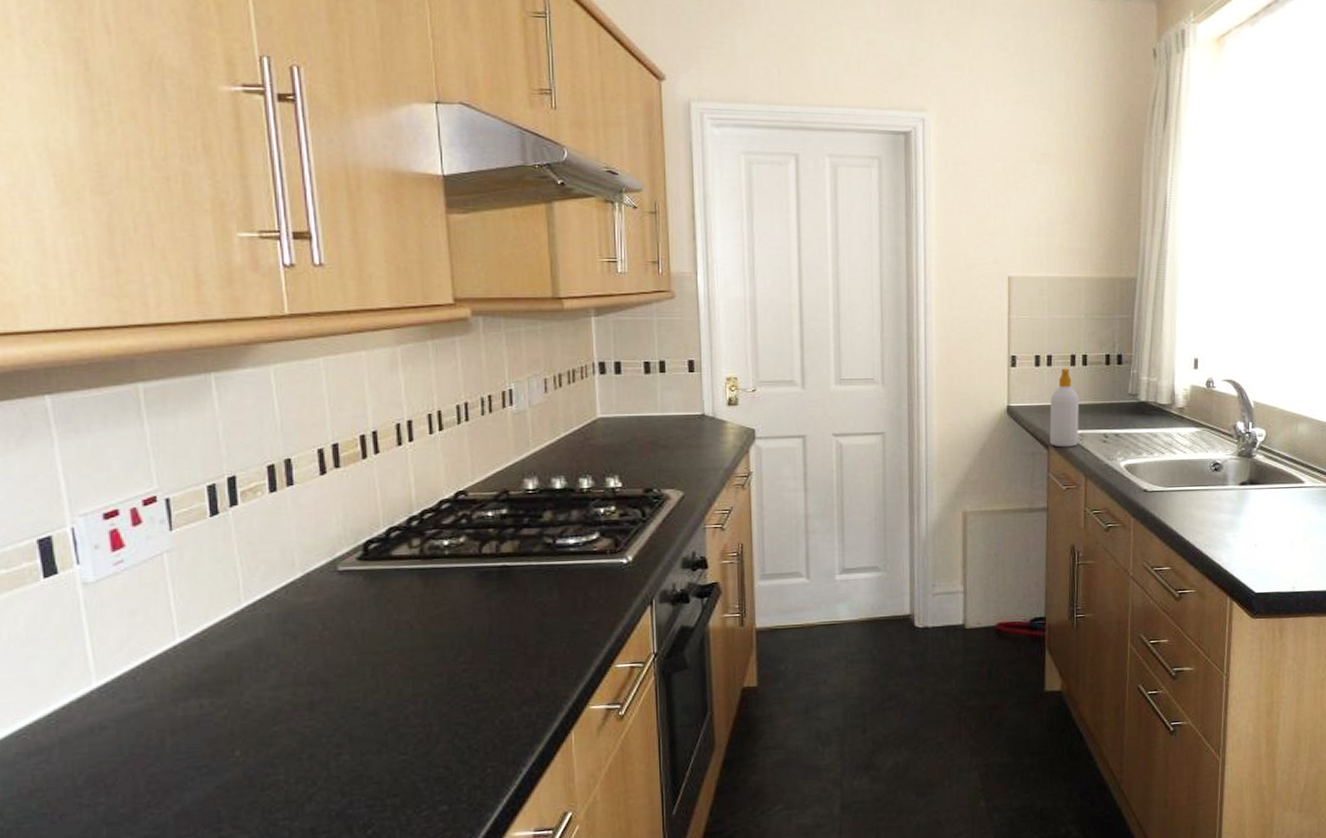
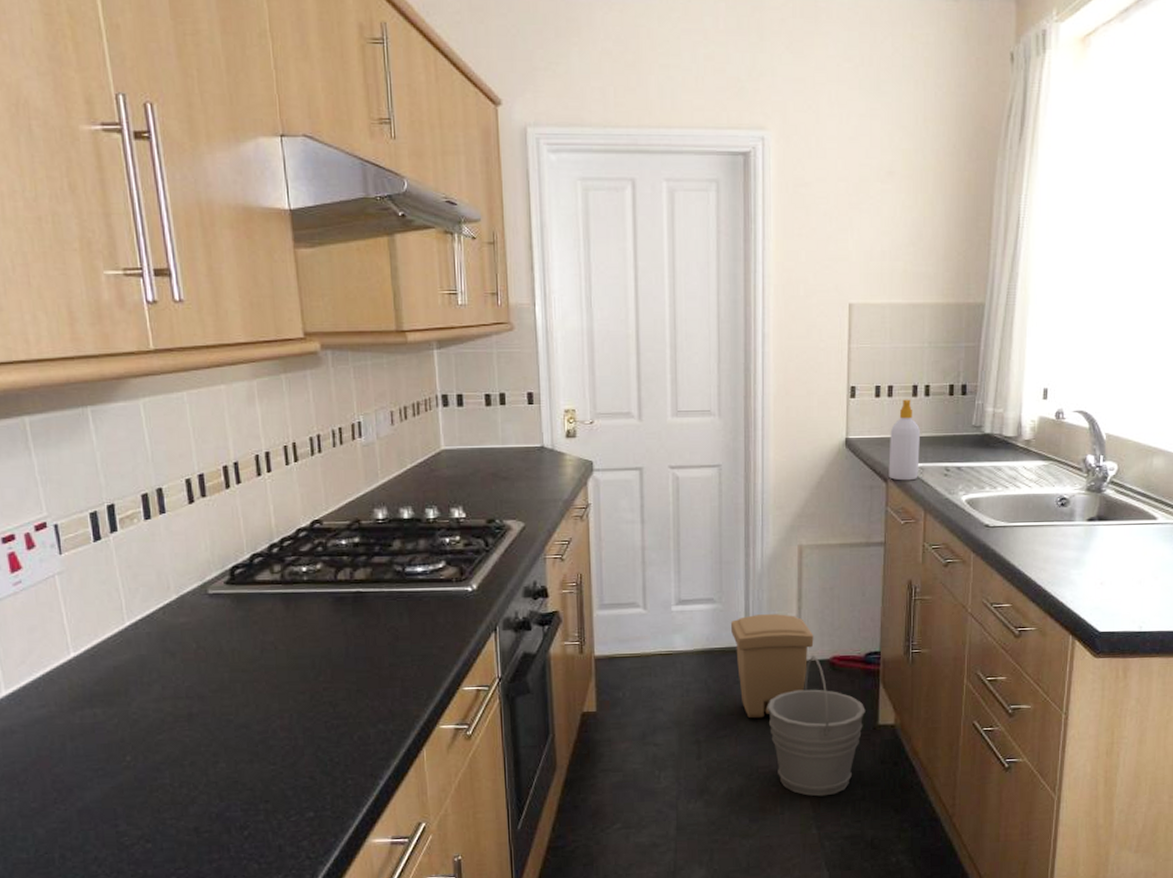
trash can: none [895,581,979,689] -> present [730,614,814,719]
bucket: none [933,623,1032,768] -> present [767,656,866,797]

